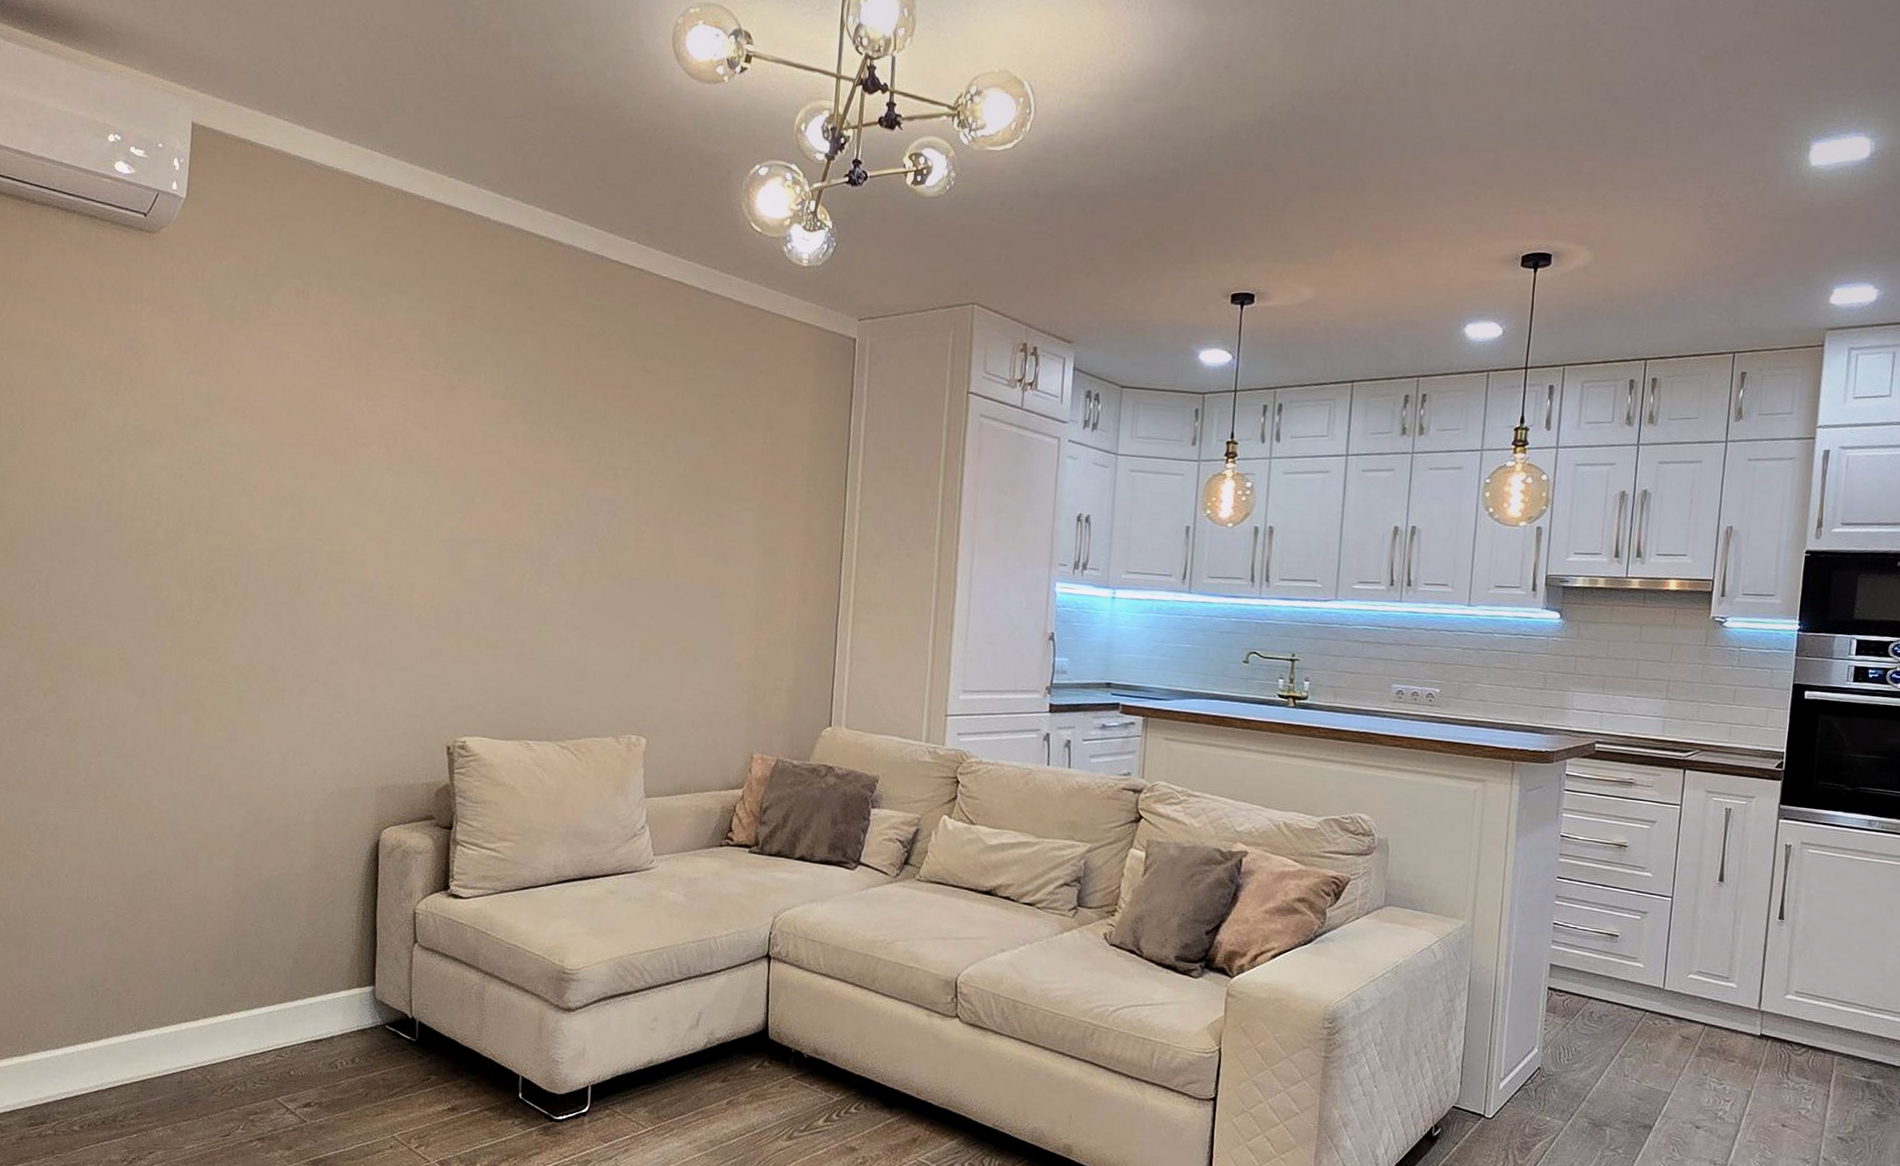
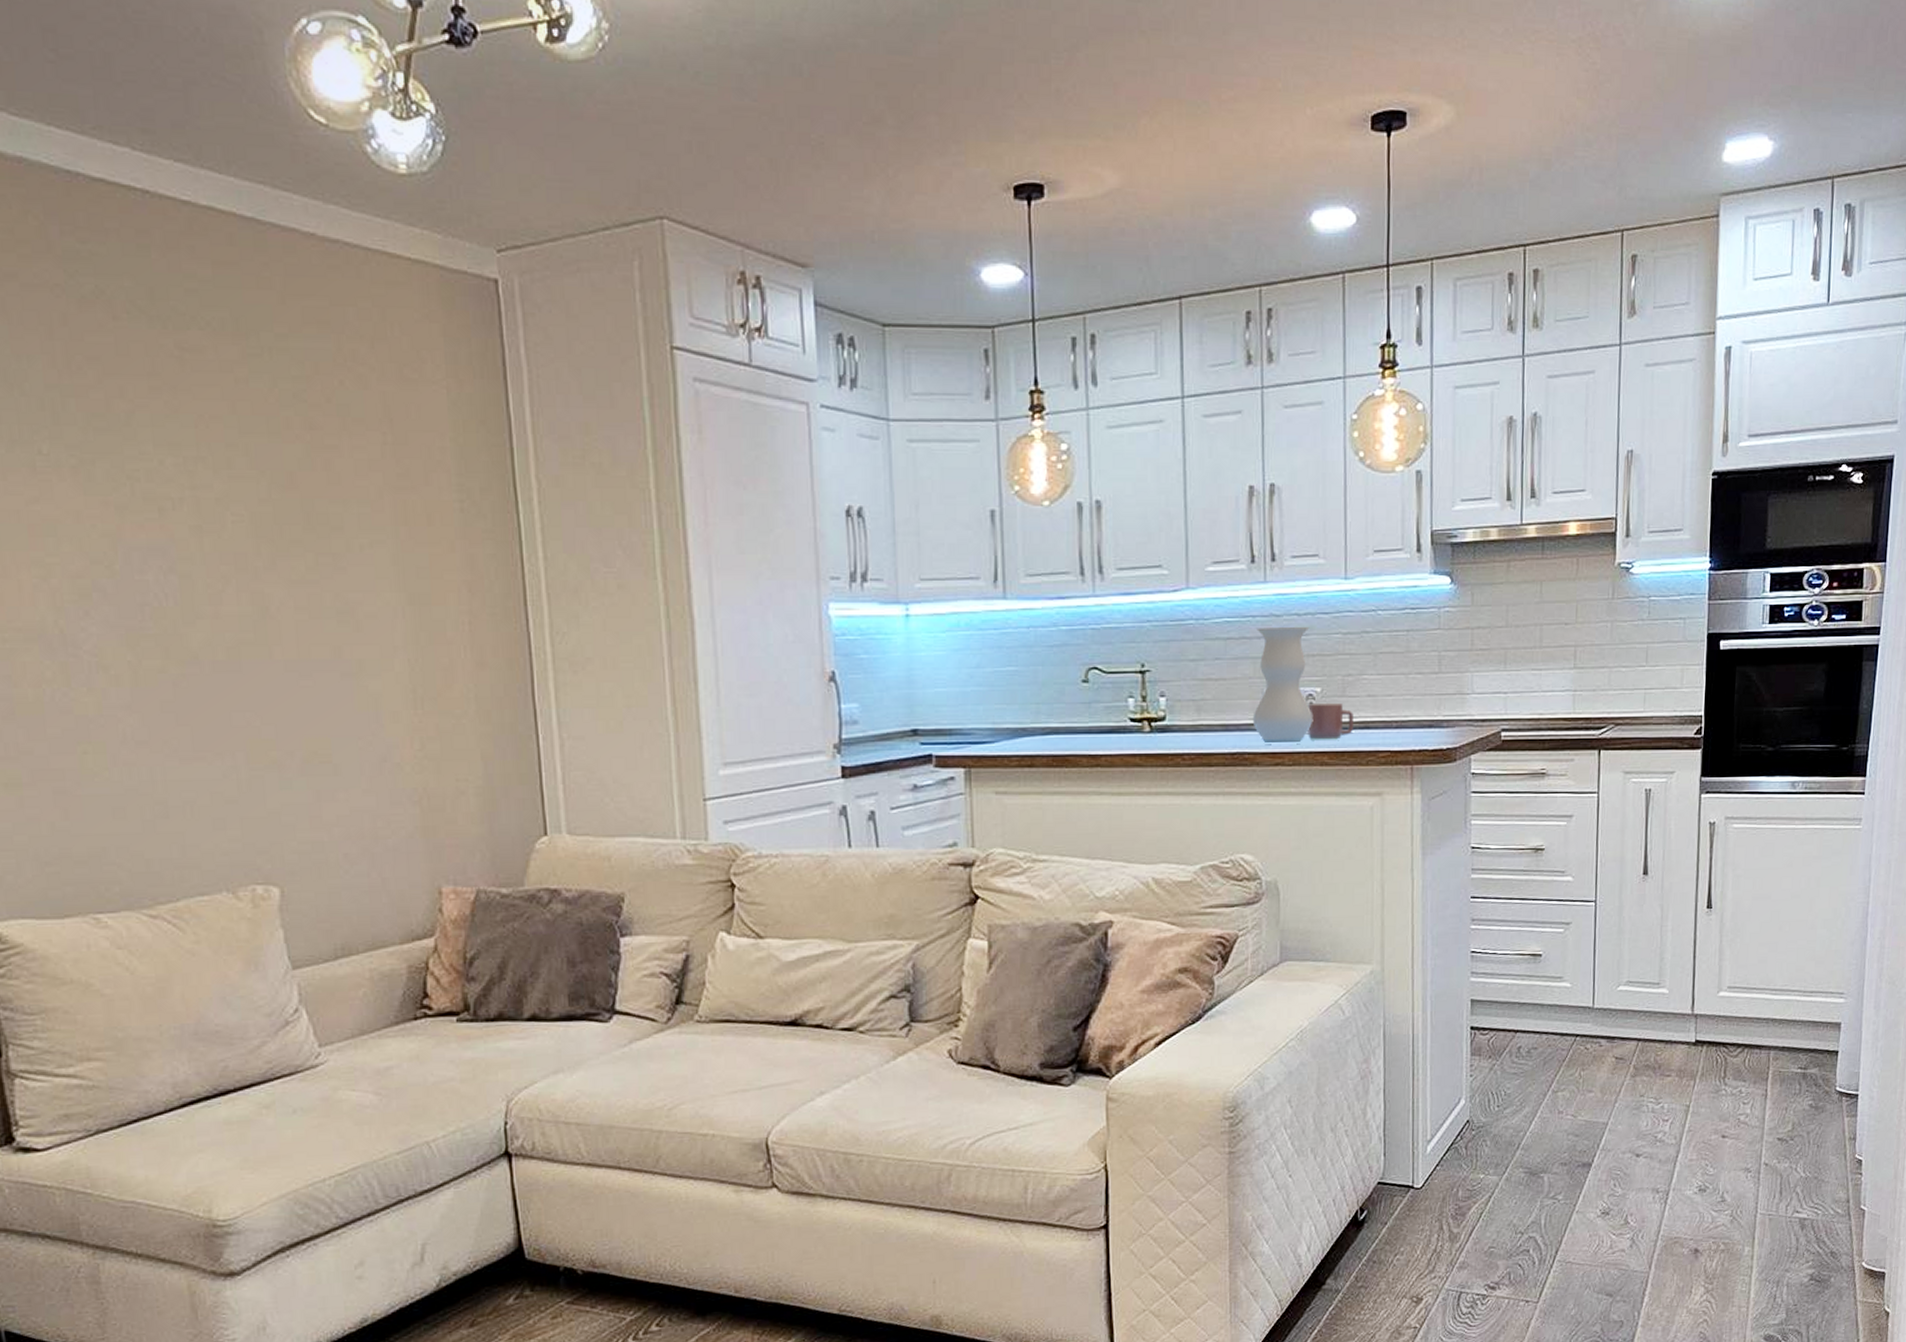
vase: none [1379,636,1434,733] -> present [1252,627,1312,745]
mug: none [1425,701,1466,734] -> present [1307,703,1354,742]

